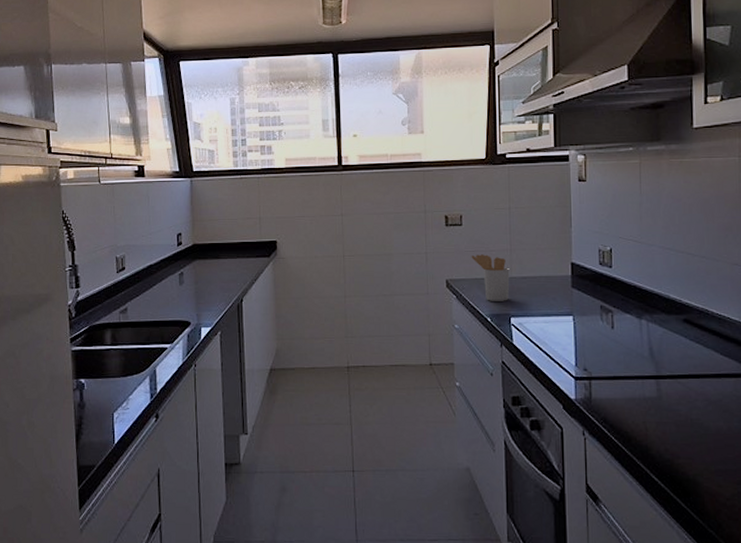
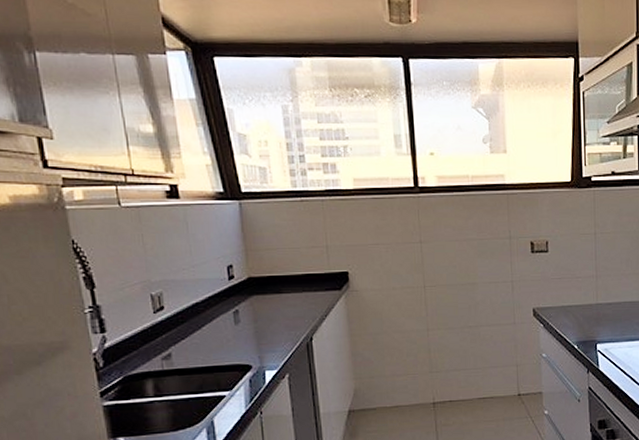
utensil holder: present [471,254,510,301] -> none [557,281,596,329]

